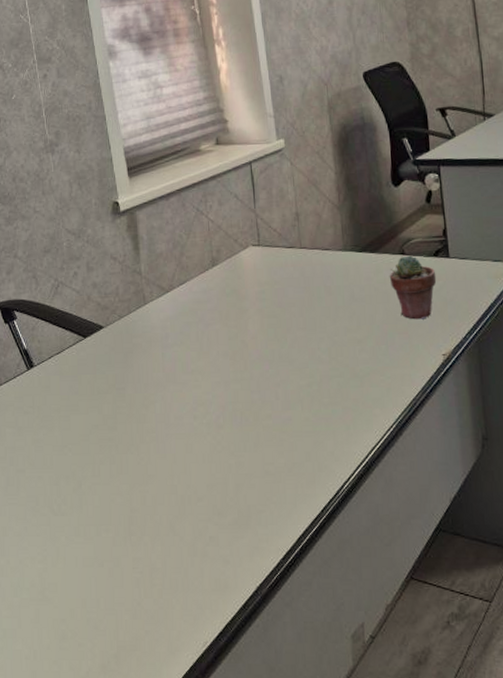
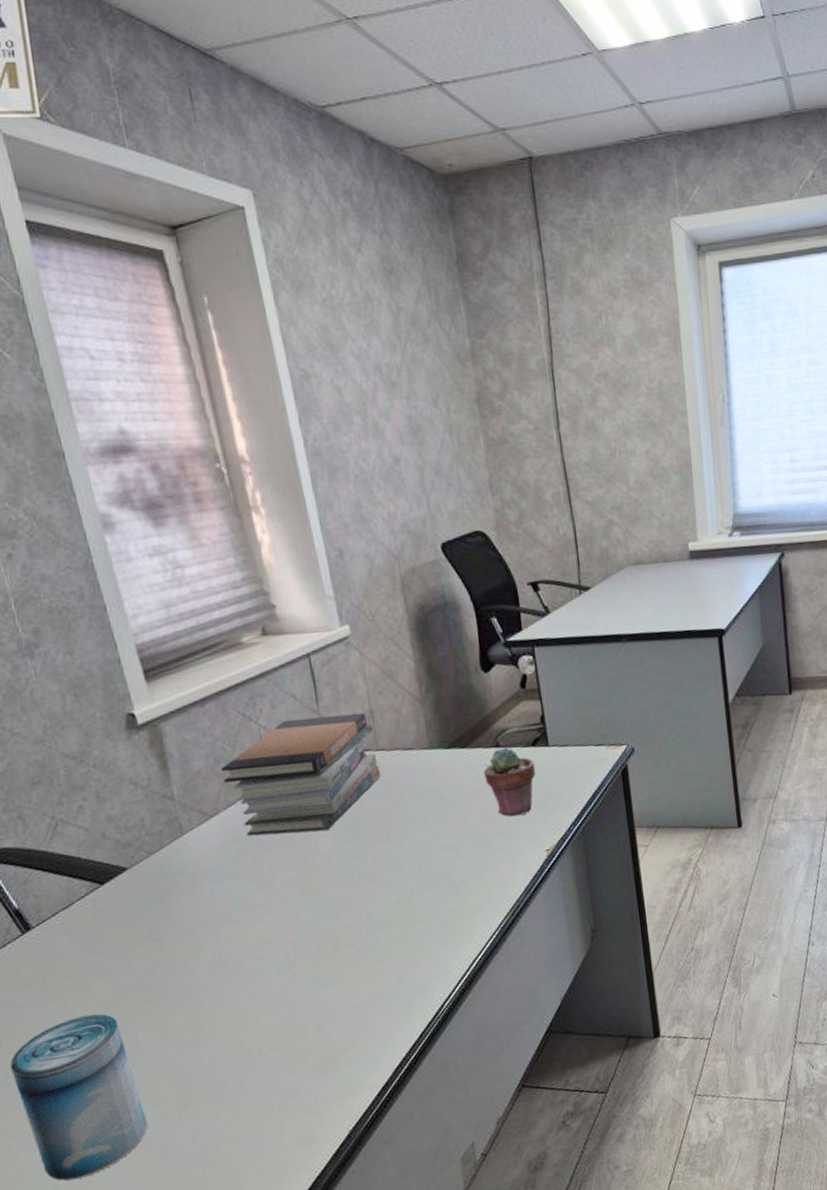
beverage can: none [10,444,101,580] -> present [9,1013,148,1181]
book stack: none [177,214,302,314] -> present [221,712,381,836]

